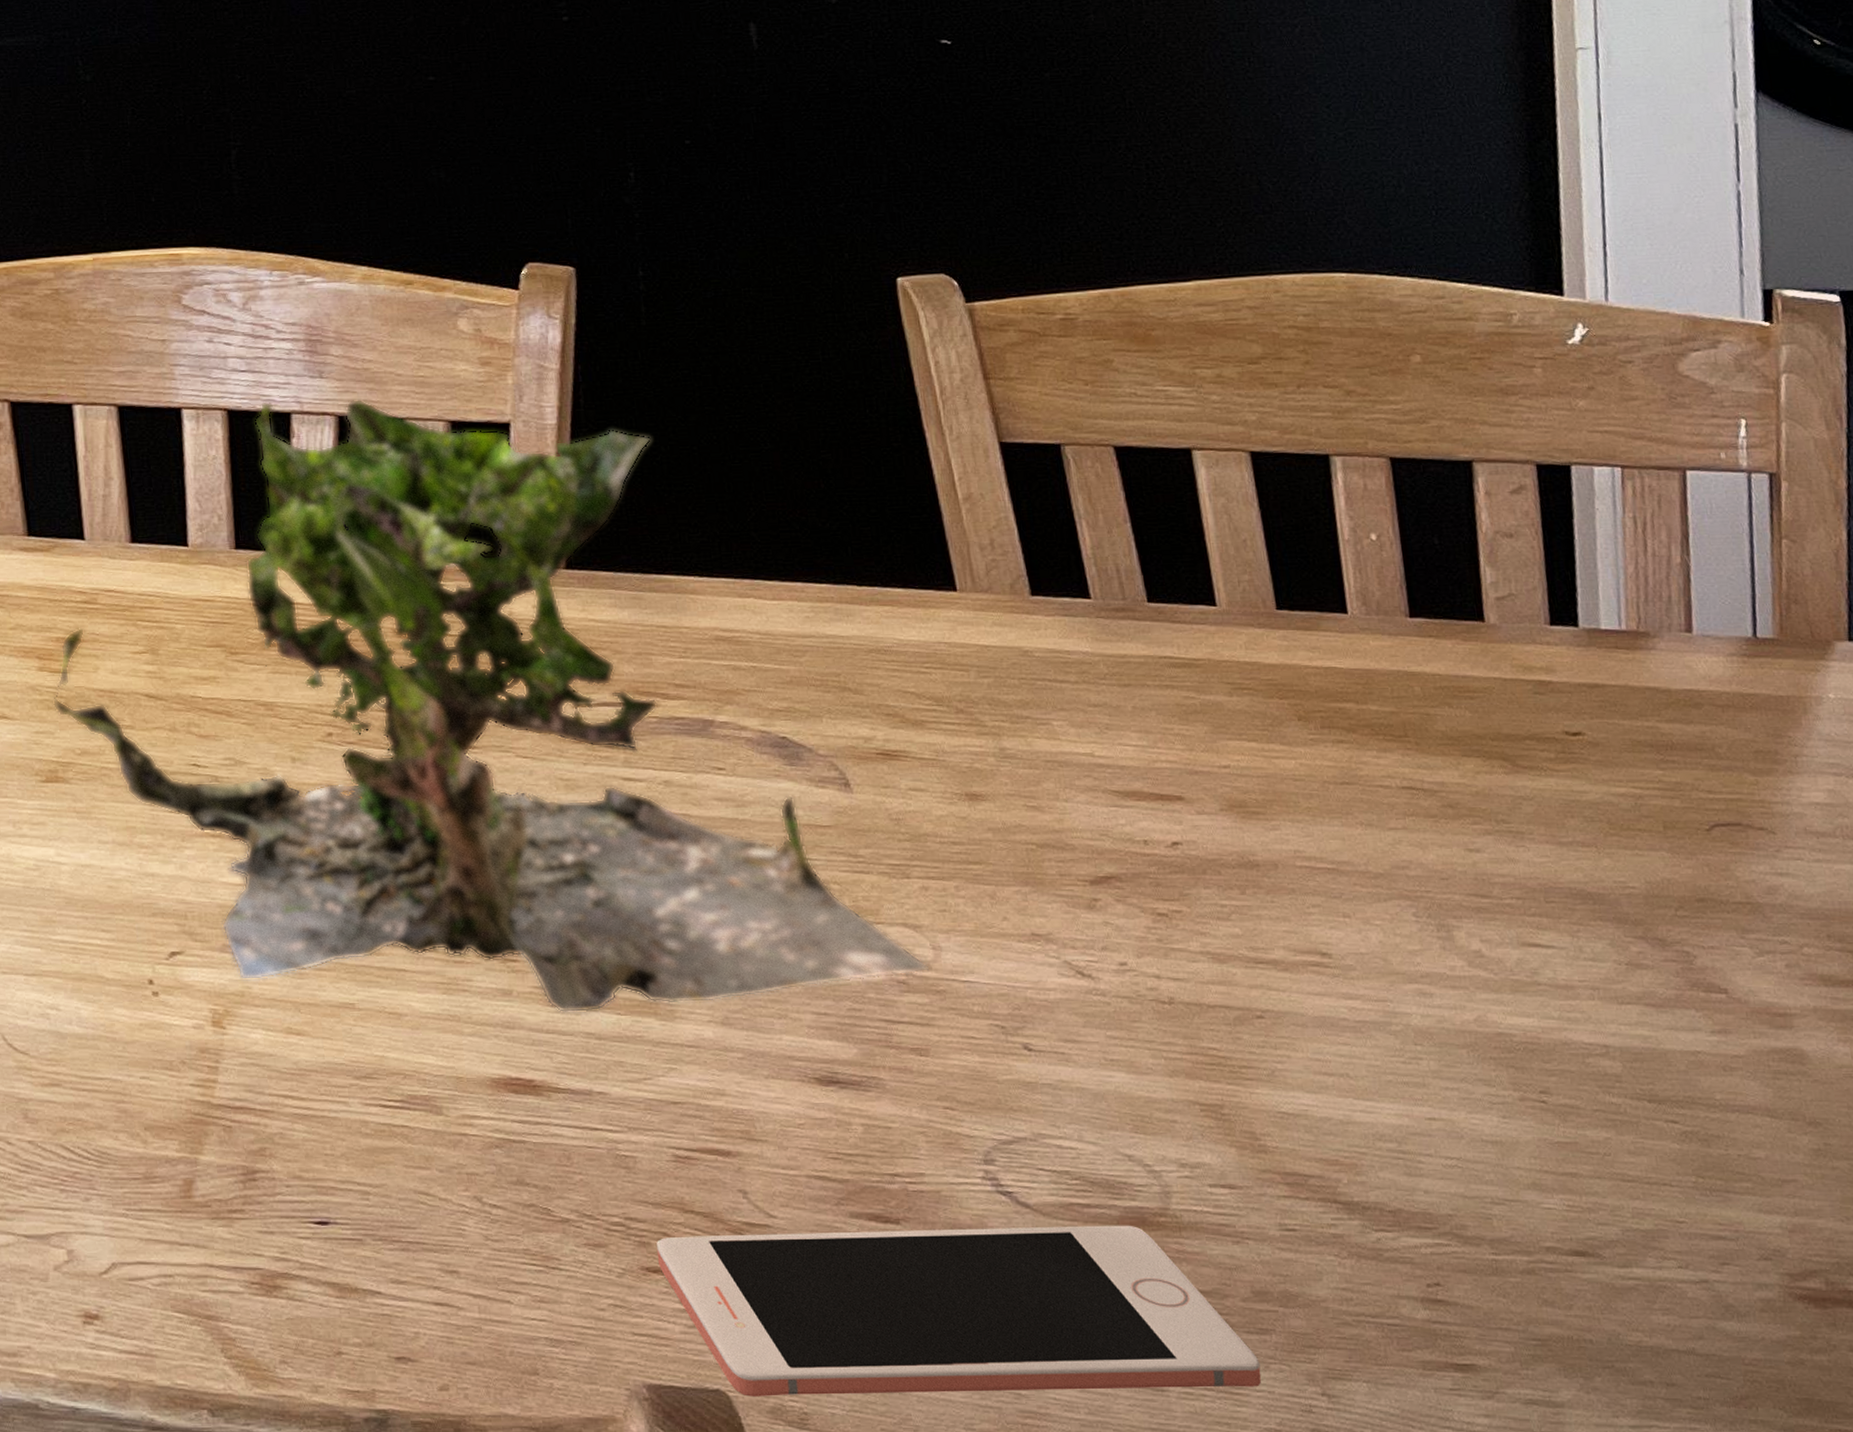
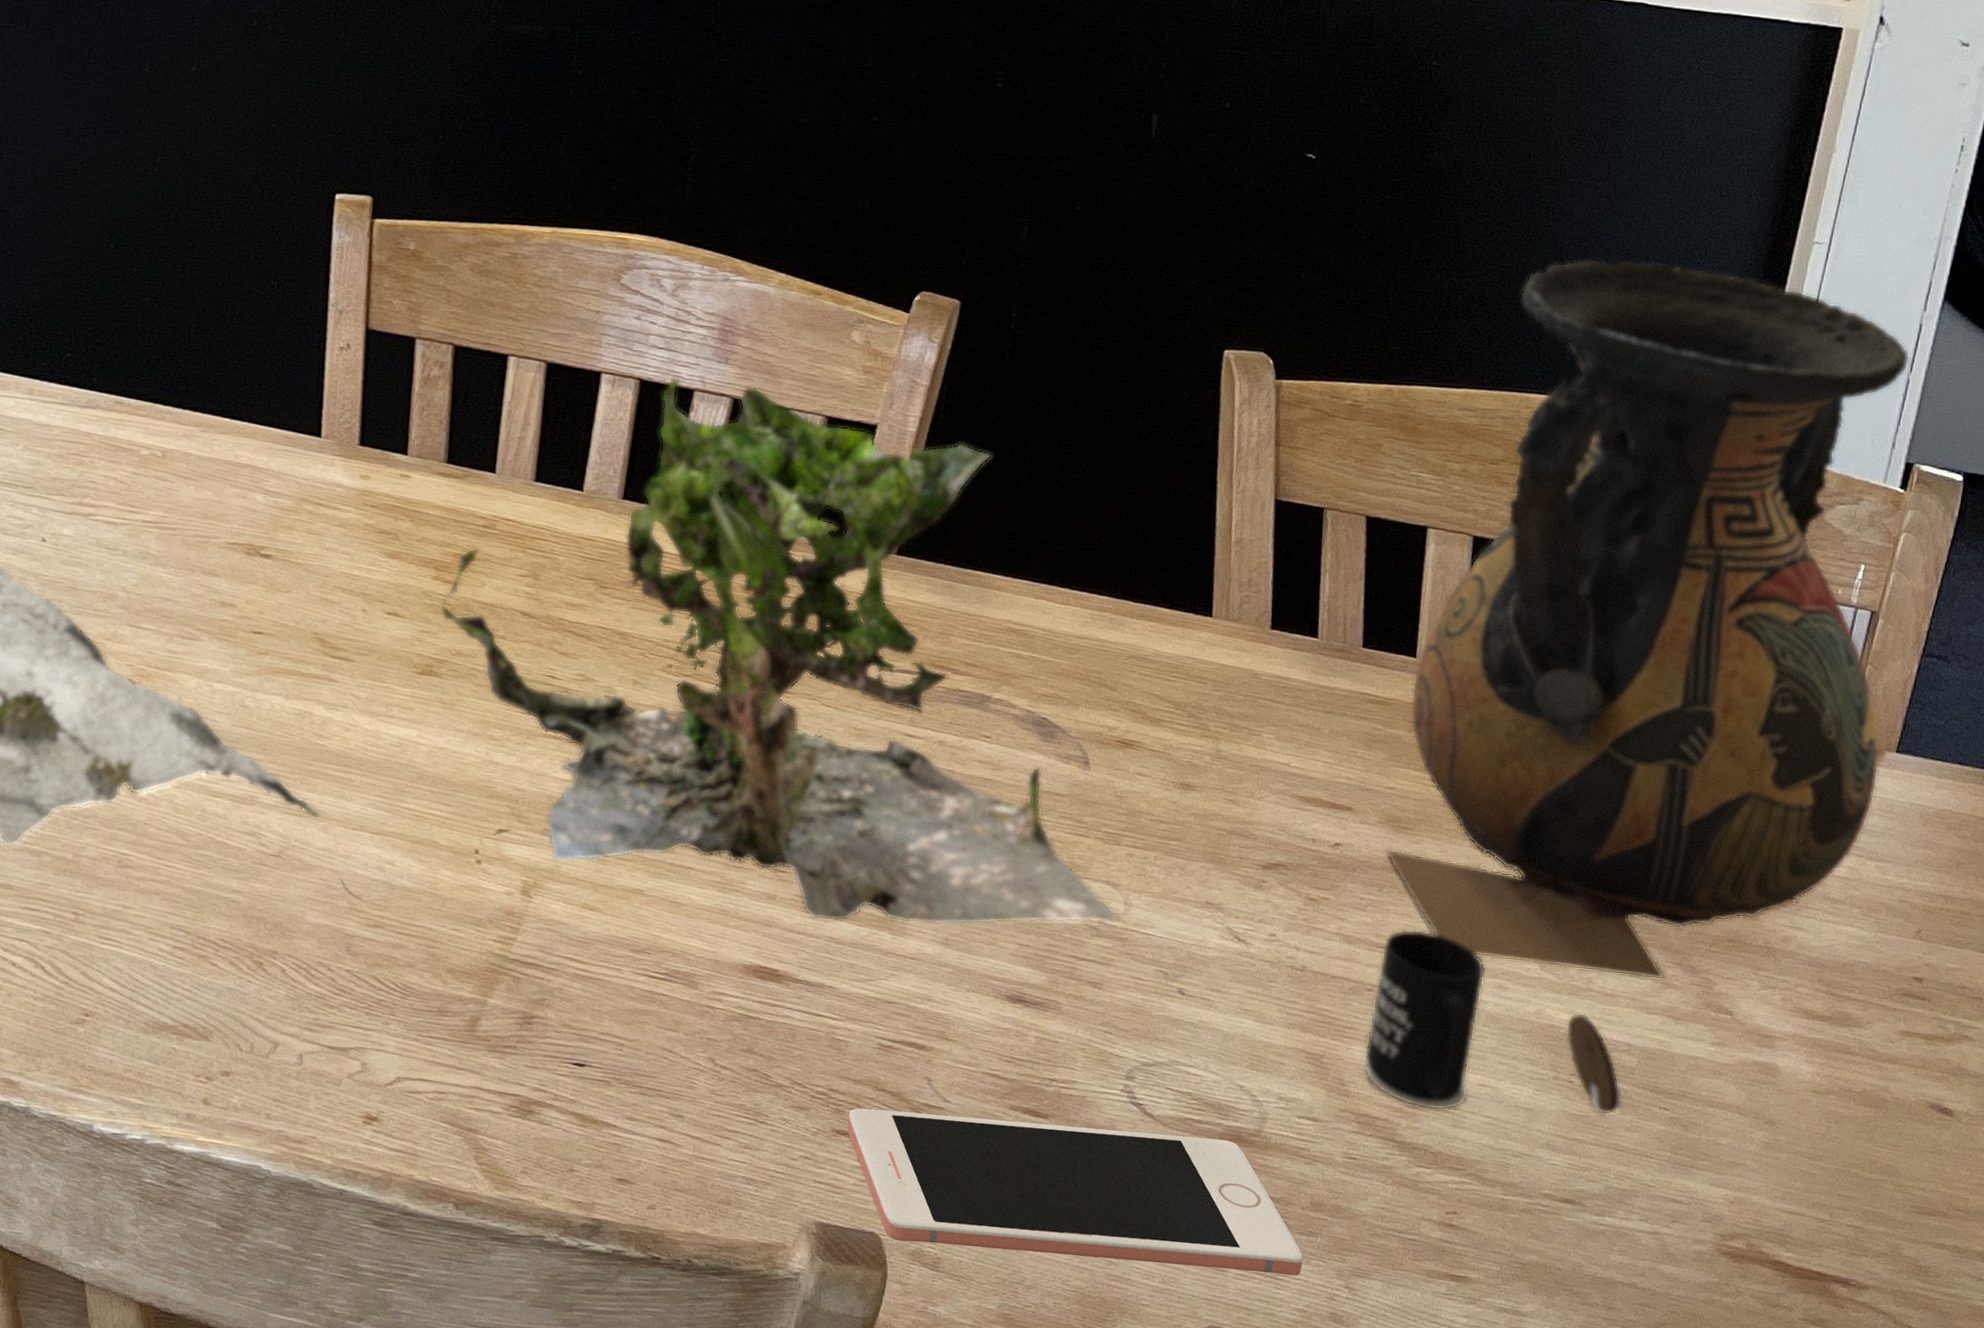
vase: none [1218,100,1837,961] -> present [1384,259,1910,981]
mug: none [1263,934,1618,1158] -> present [1363,929,1624,1115]

